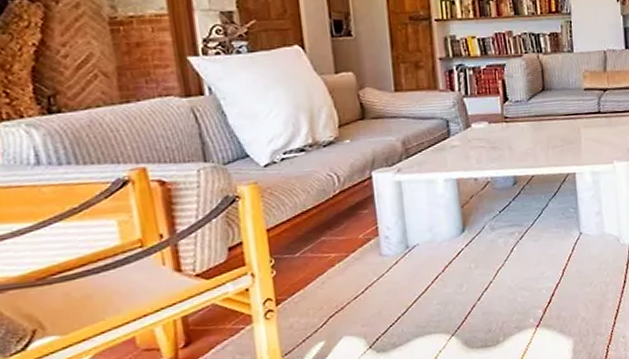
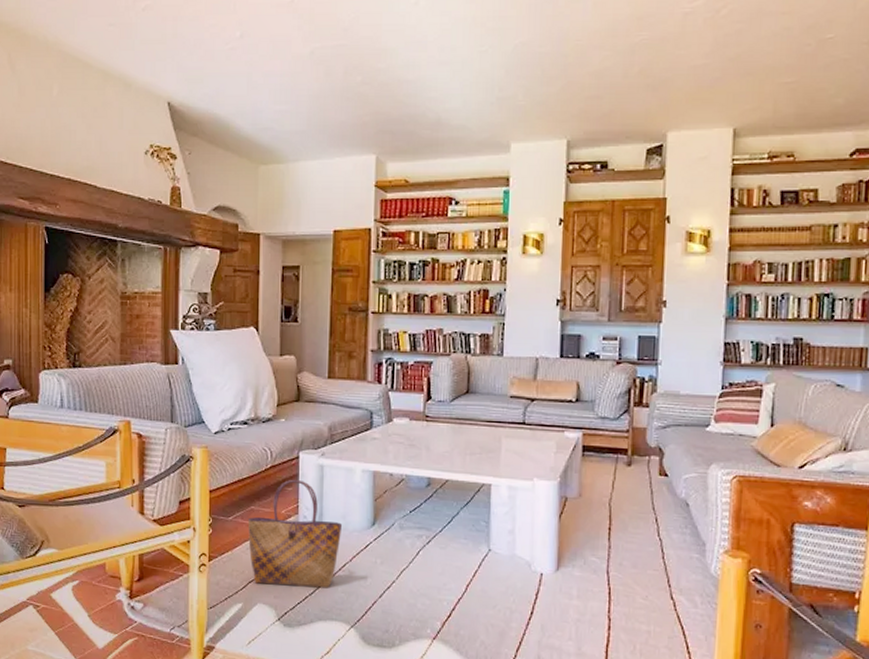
tote bag: none [319,200,430,317] -> present [247,479,343,588]

